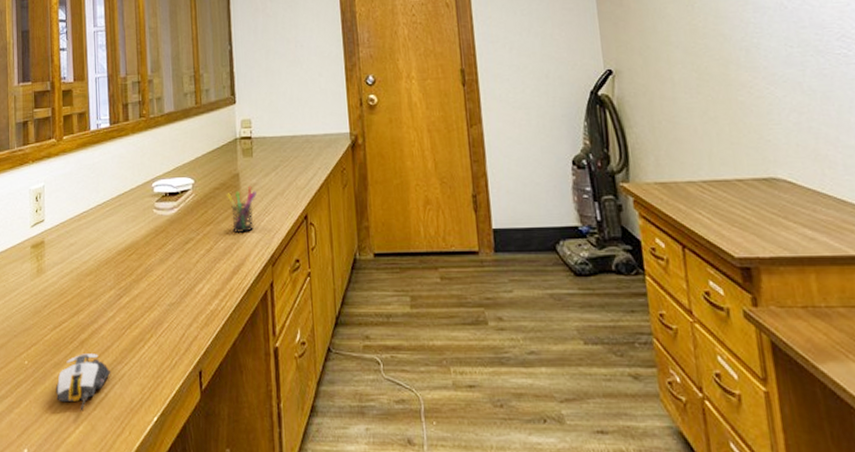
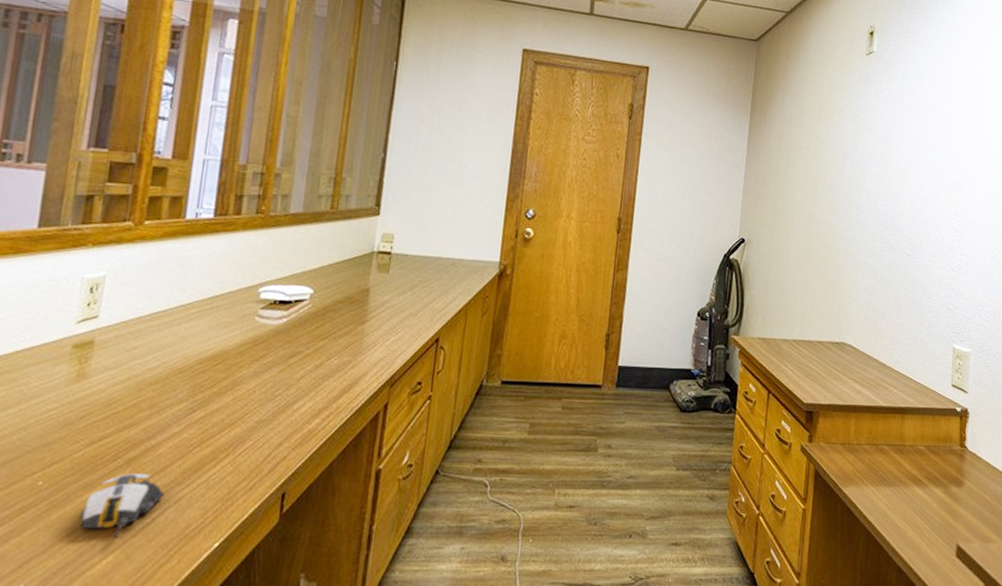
pen holder: present [227,185,257,234] -> none [350,302,386,352]

